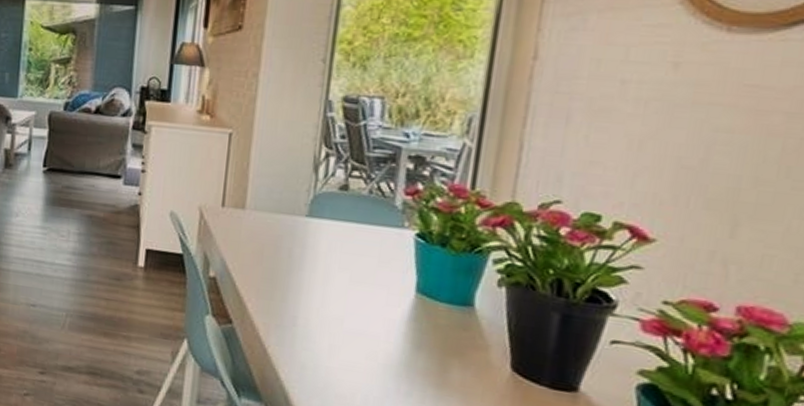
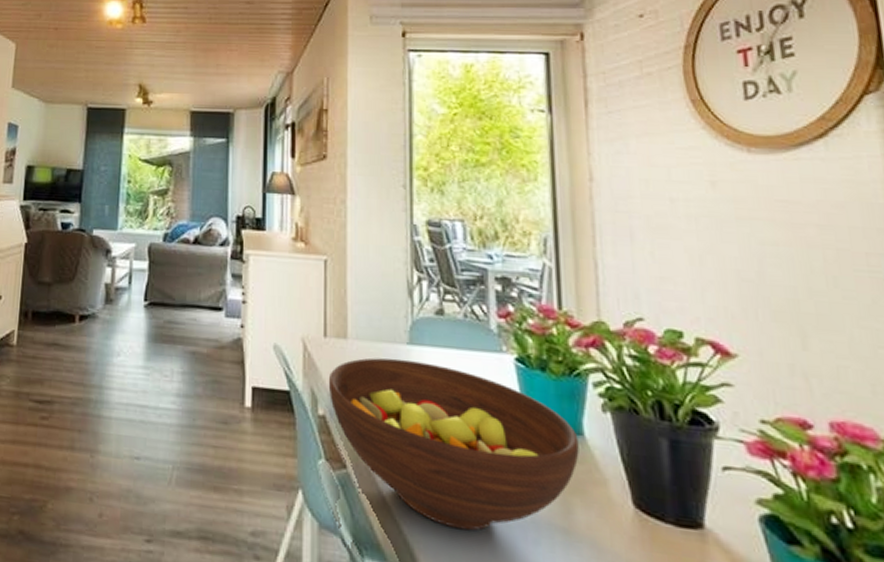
fruit bowl: none [221,227,468,382] -> present [328,358,579,531]

